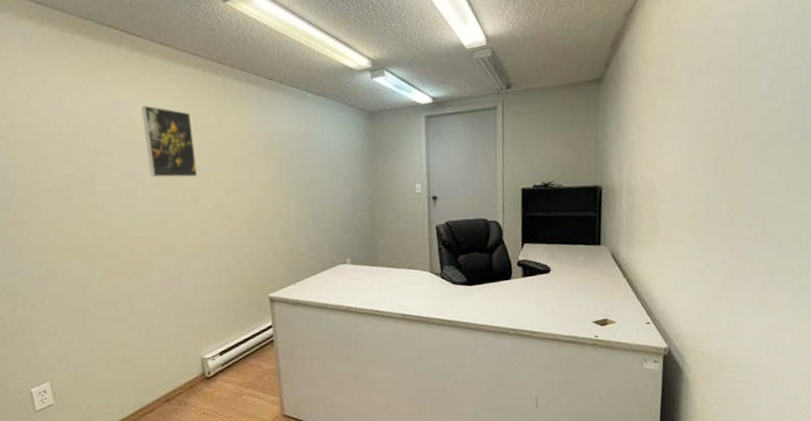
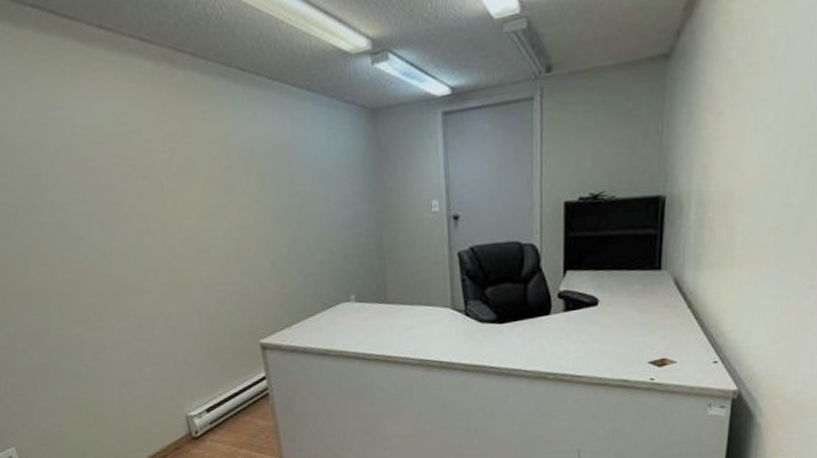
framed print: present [141,105,198,178] -> none [84,110,163,203]

